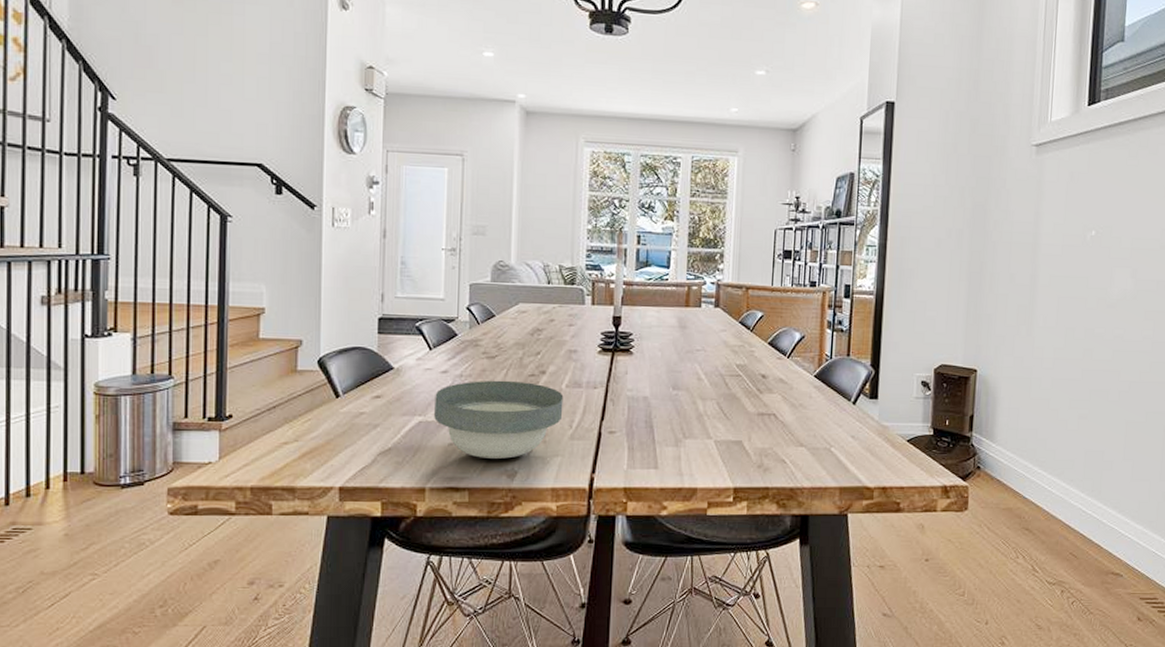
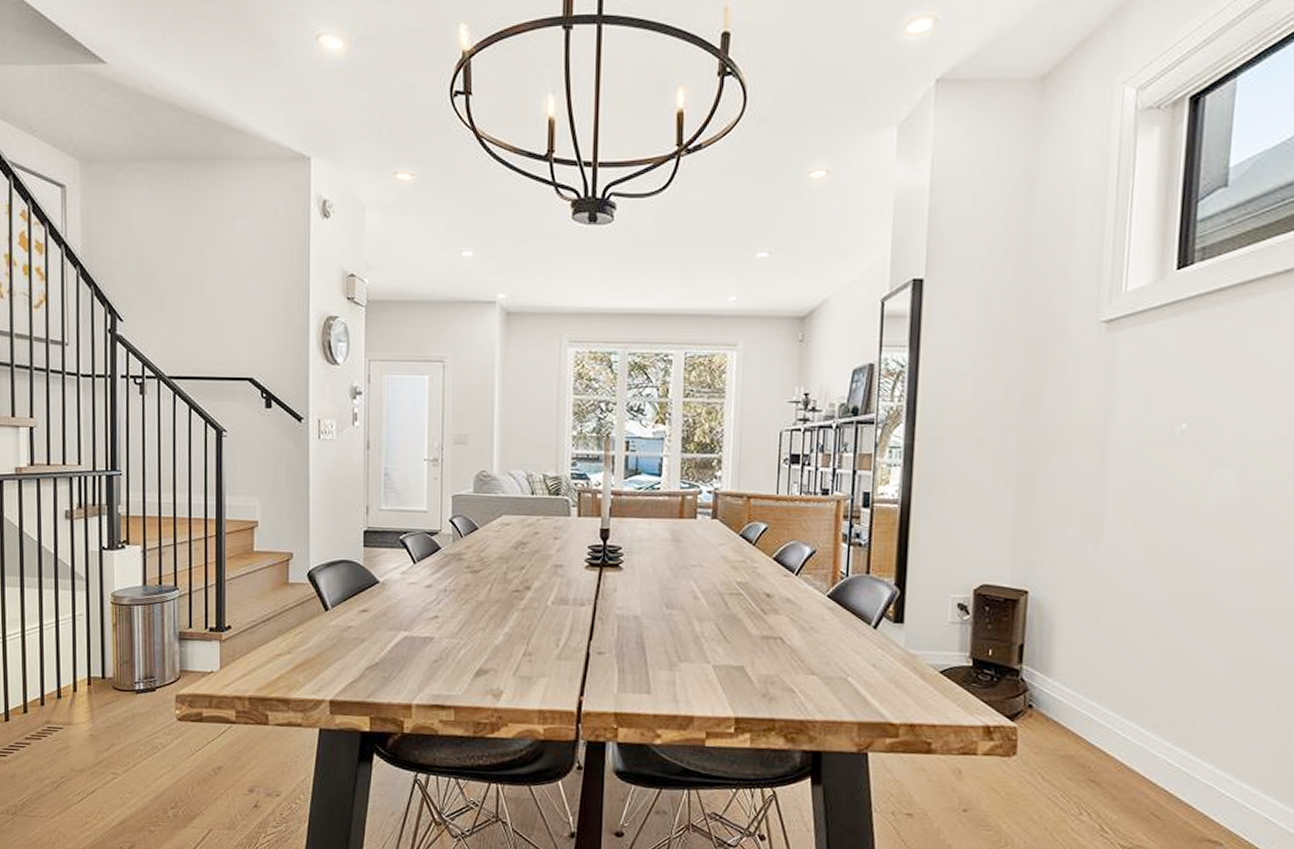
bowl: present [434,380,564,459] -> none [419,595,549,677]

